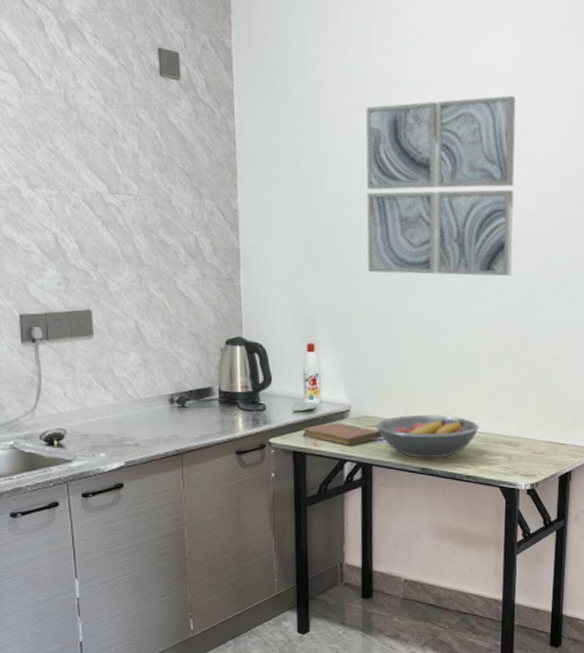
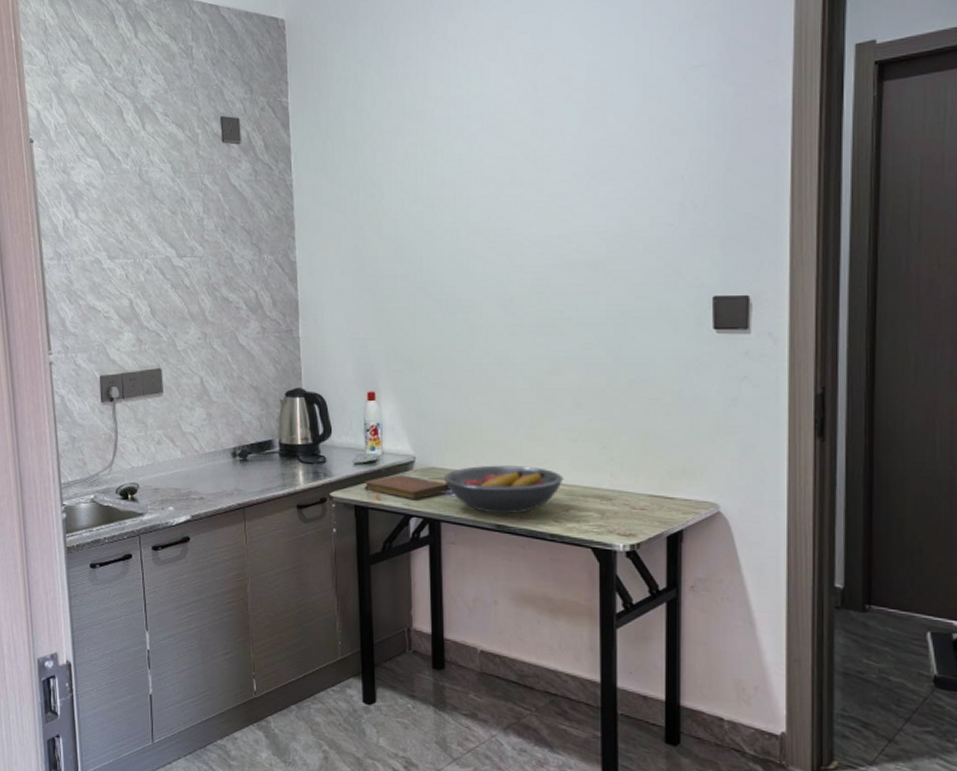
wall art: present [365,95,516,277] -> none [423,110,596,315]

